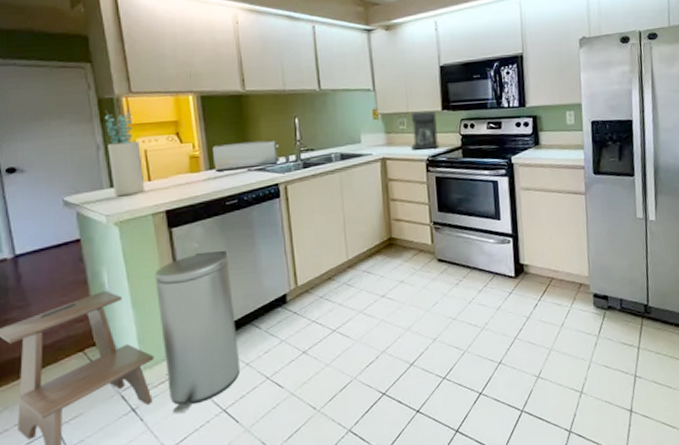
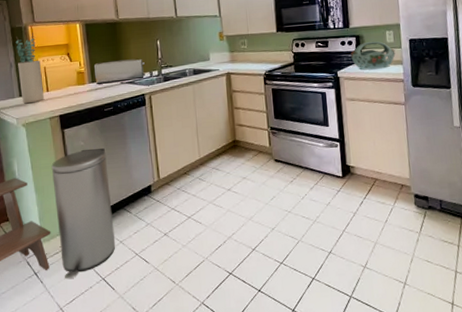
coffee maker: present [410,110,440,150] -> none [250,32,275,66]
decorative basket: none [526,122,576,156] -> present [350,41,396,70]

